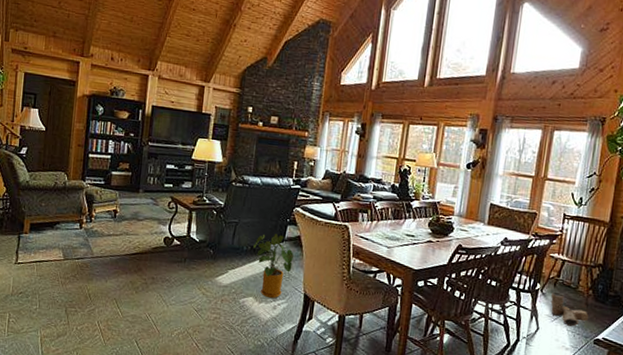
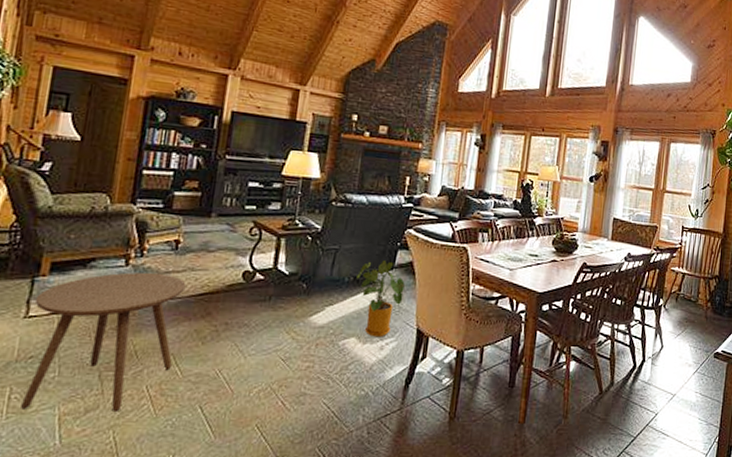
side table: none [16,234,123,338] -> present [21,272,186,411]
boots: present [550,291,589,326] -> none [673,306,709,340]

